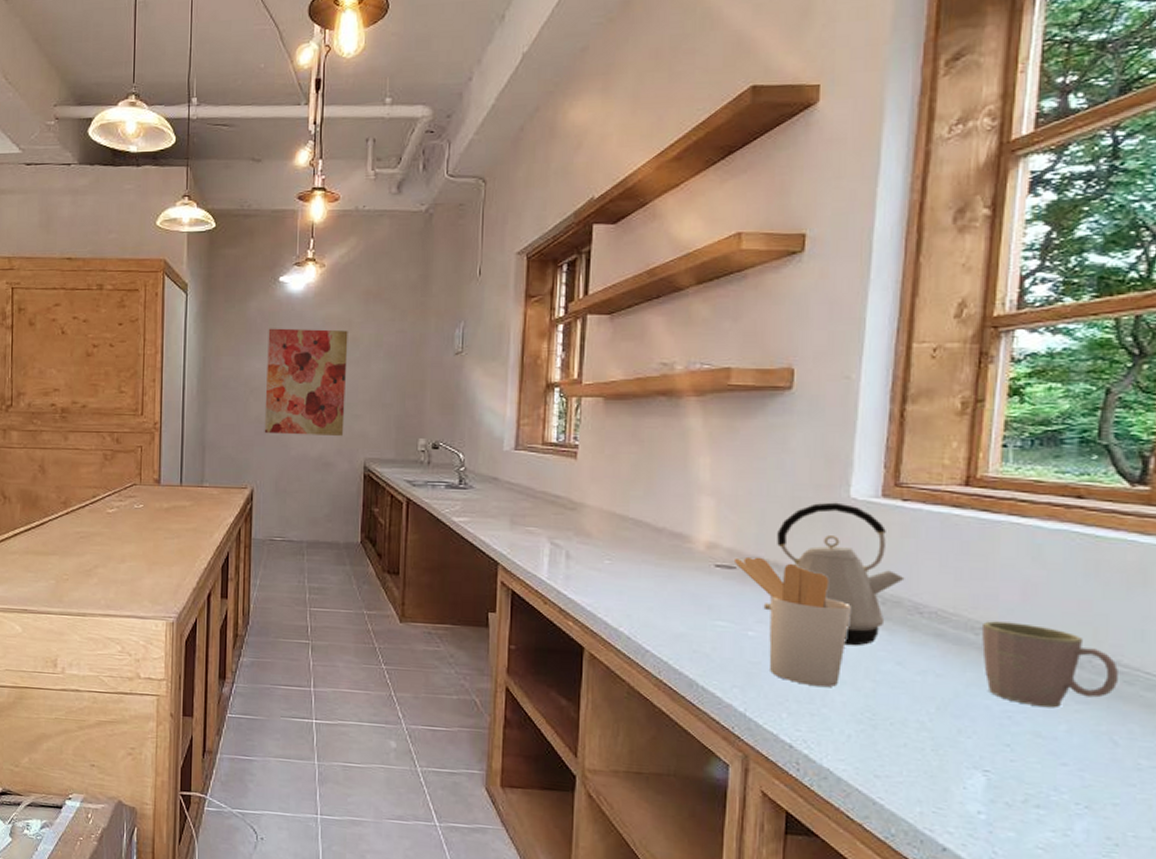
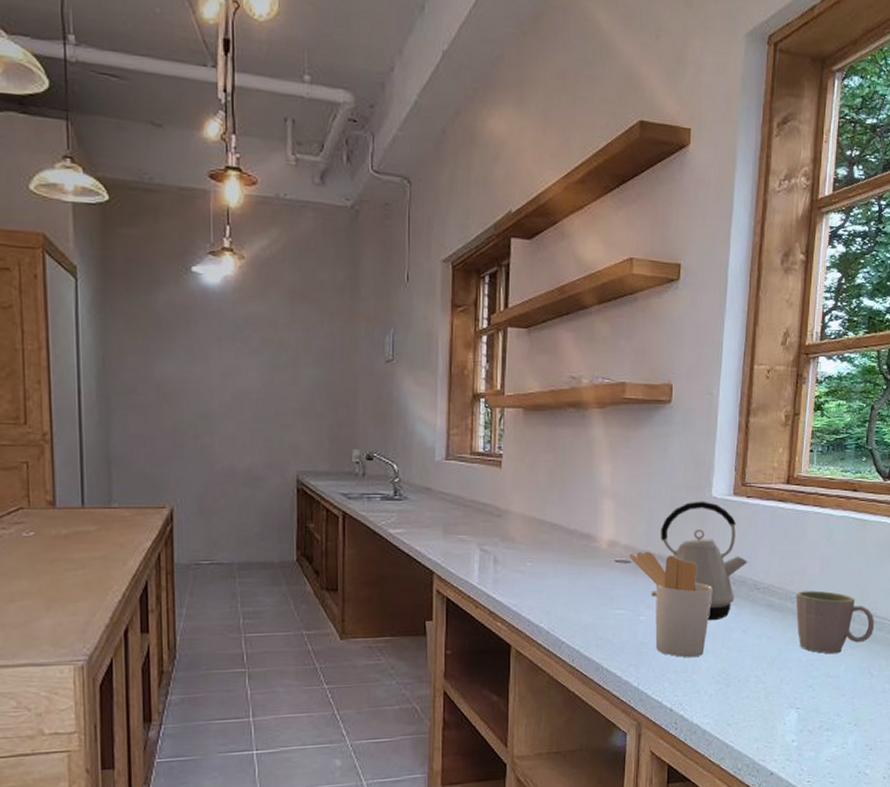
wall art: present [264,328,348,437] -> none [181,325,274,449]

